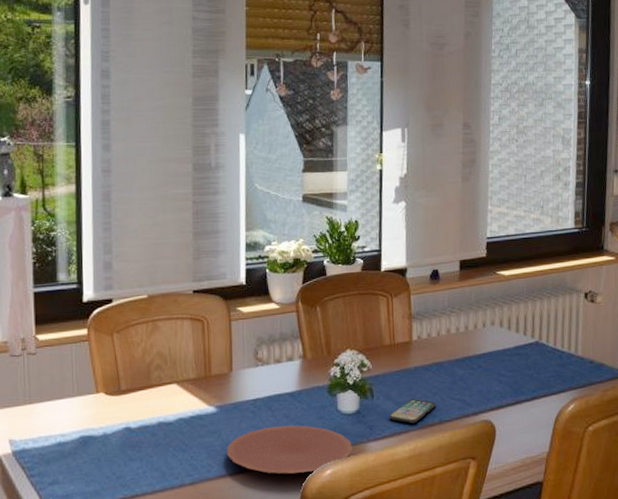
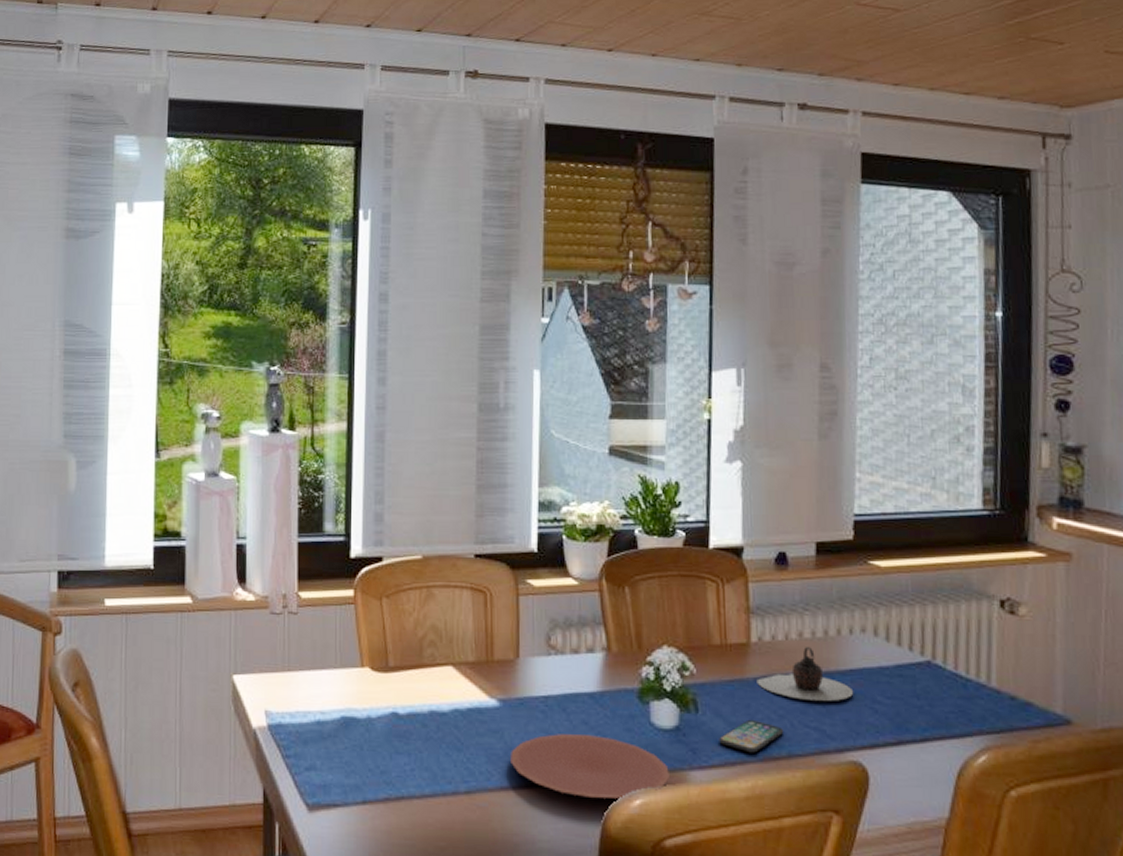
teapot: none [417,340,486,380] -> present [757,647,854,701]

